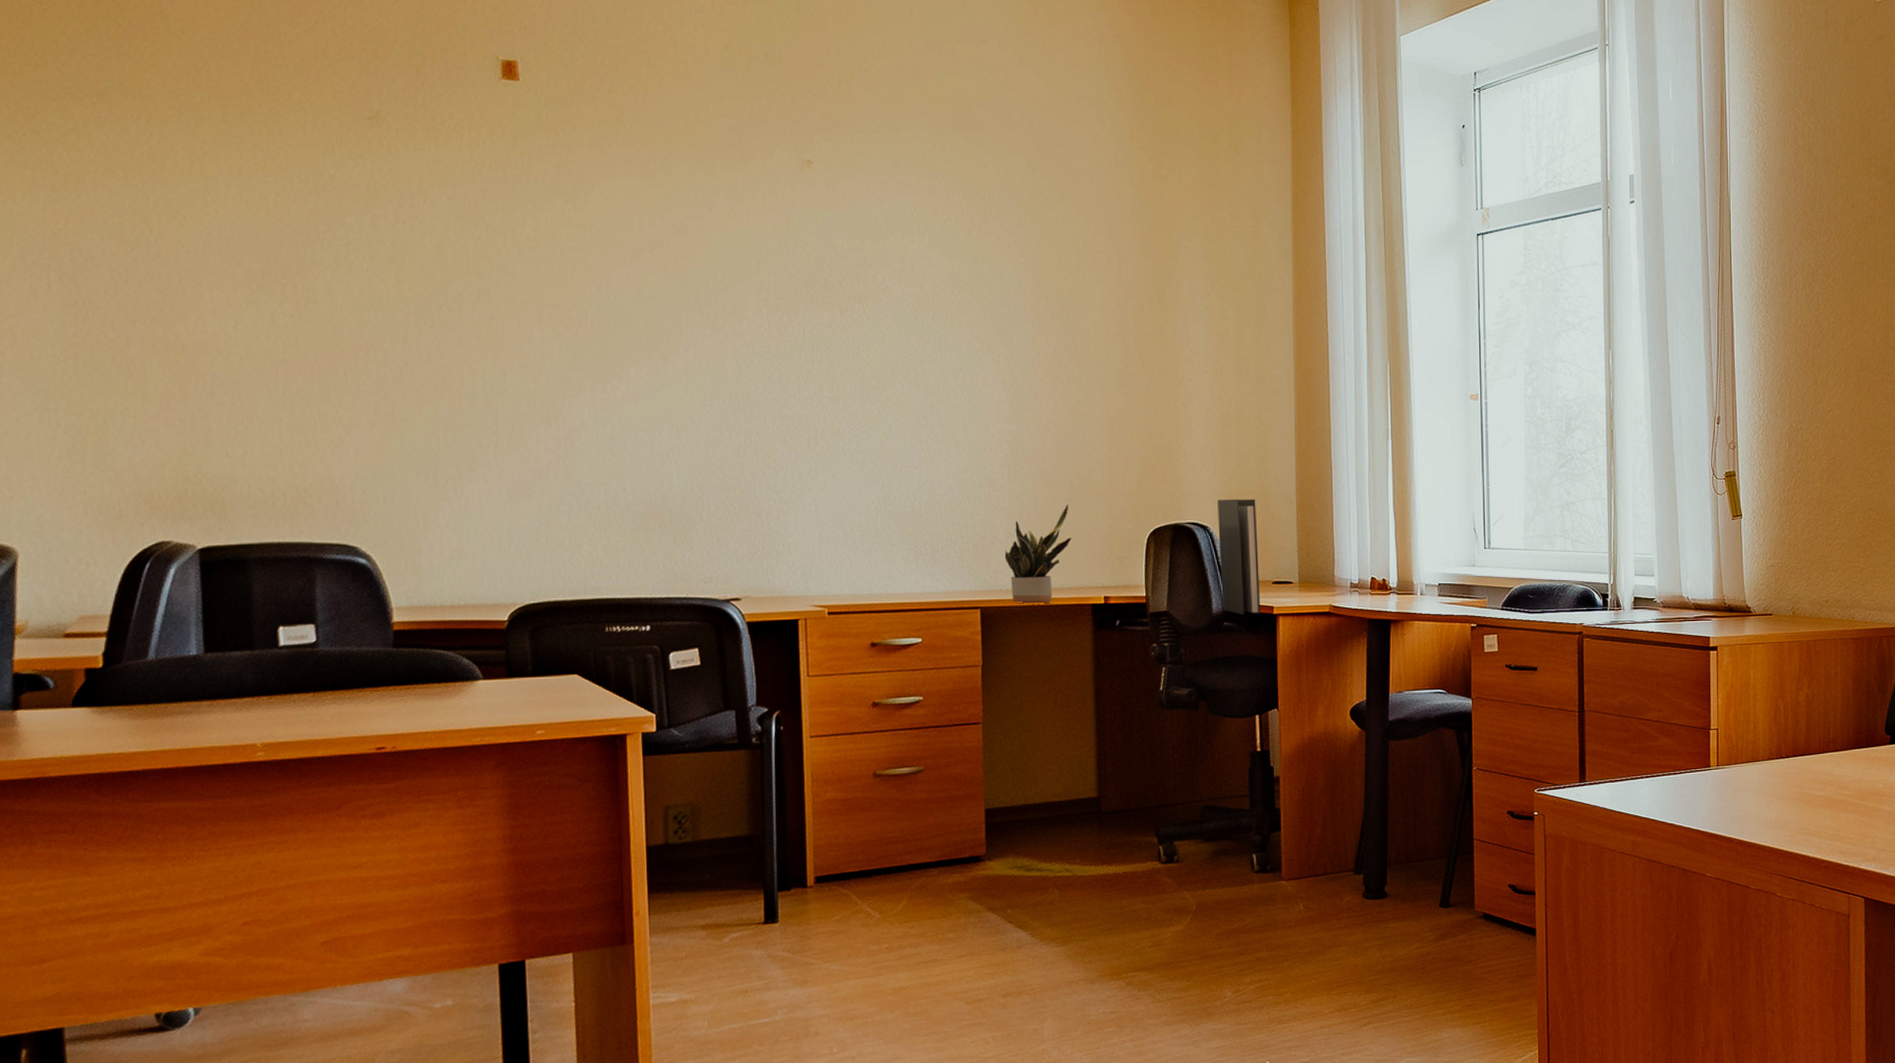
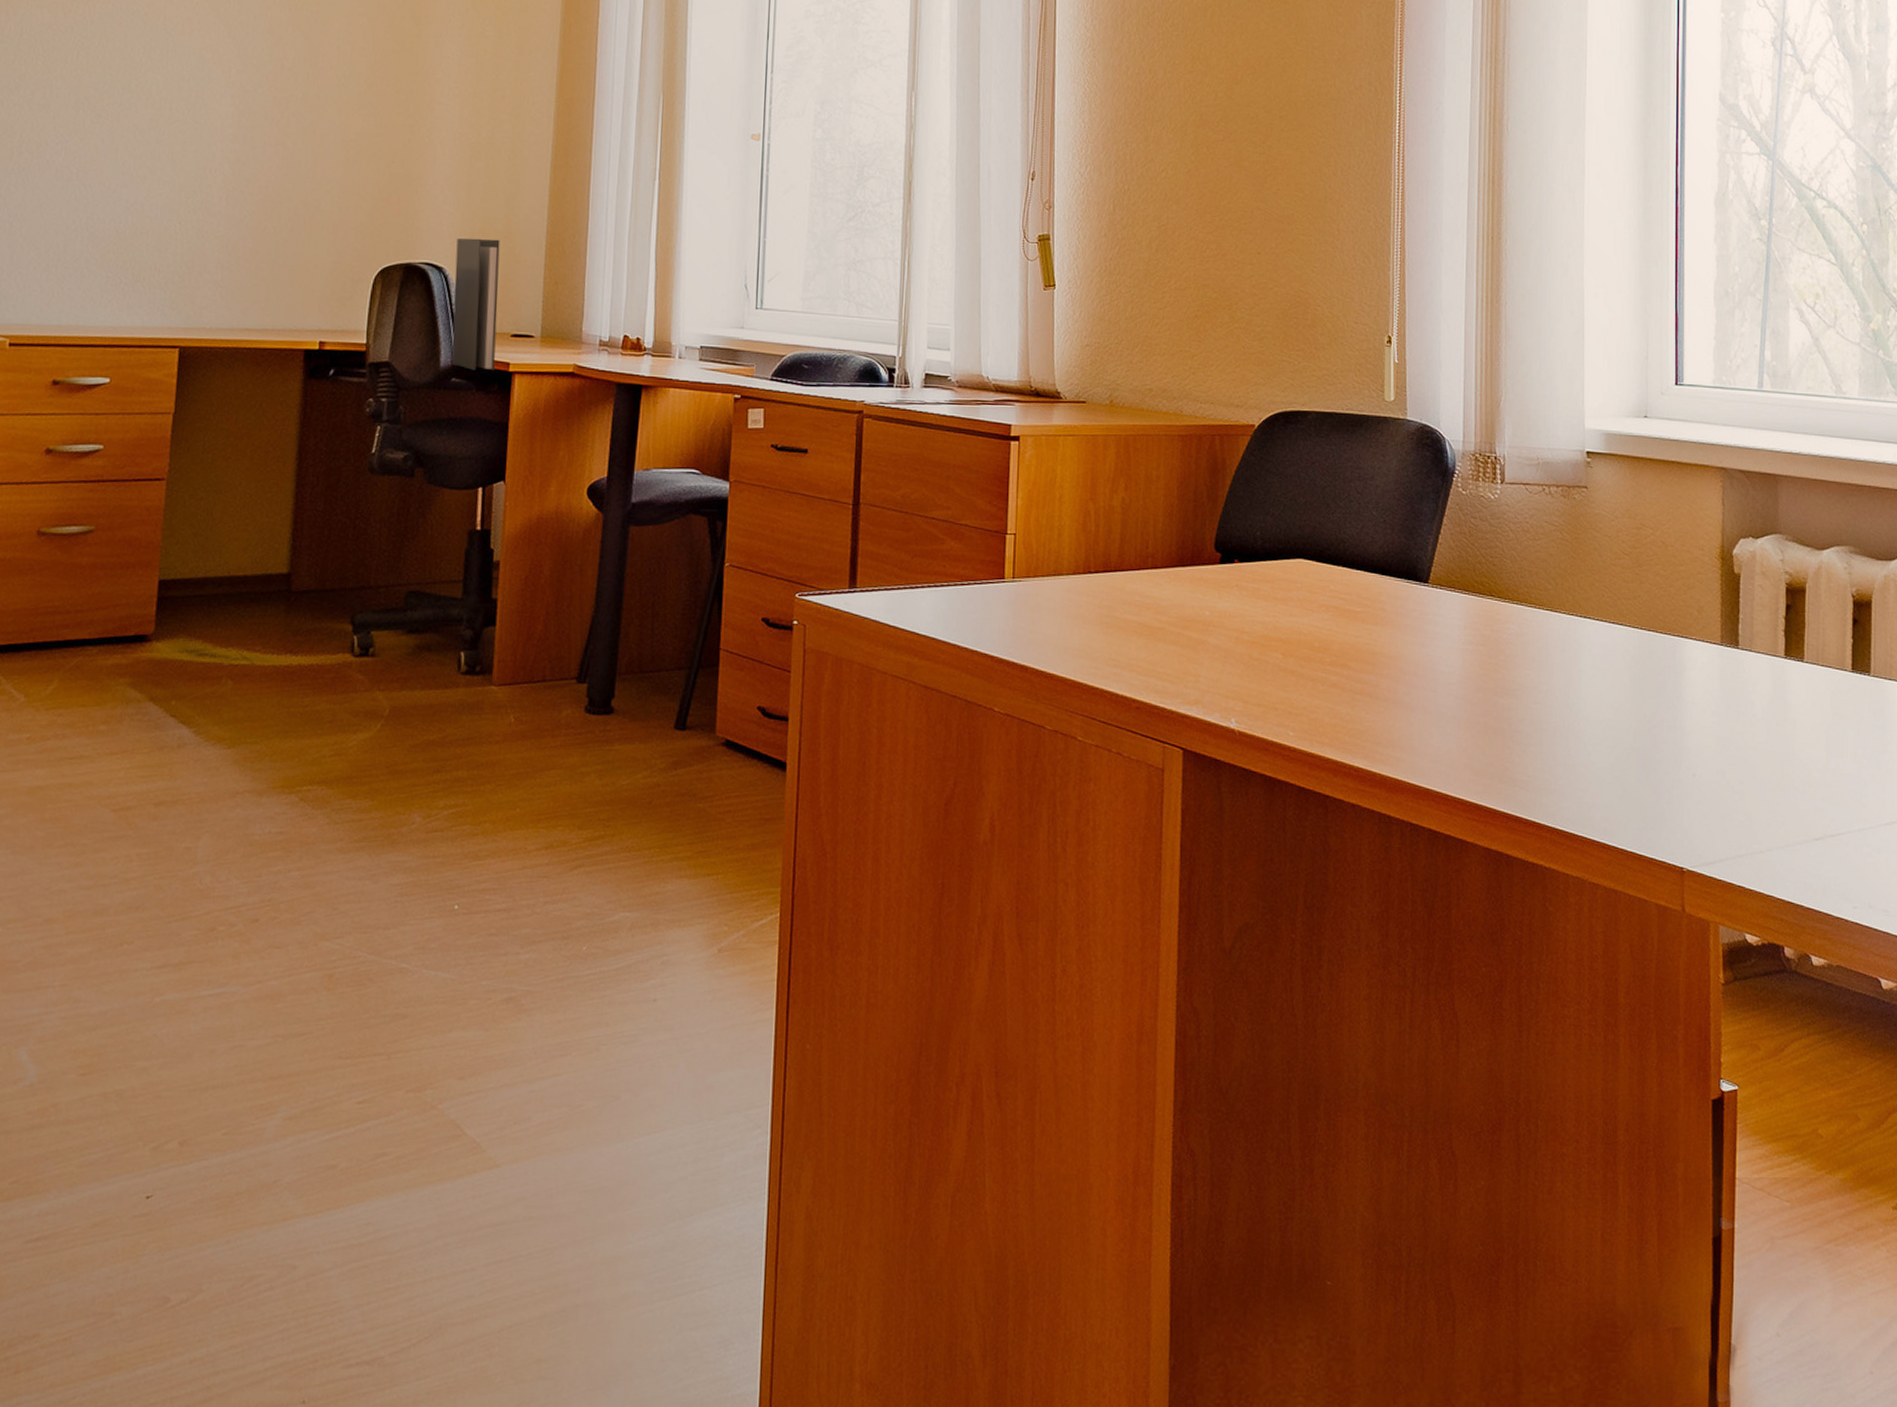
potted plant: present [1004,505,1072,604] -> none [212,235,291,346]

